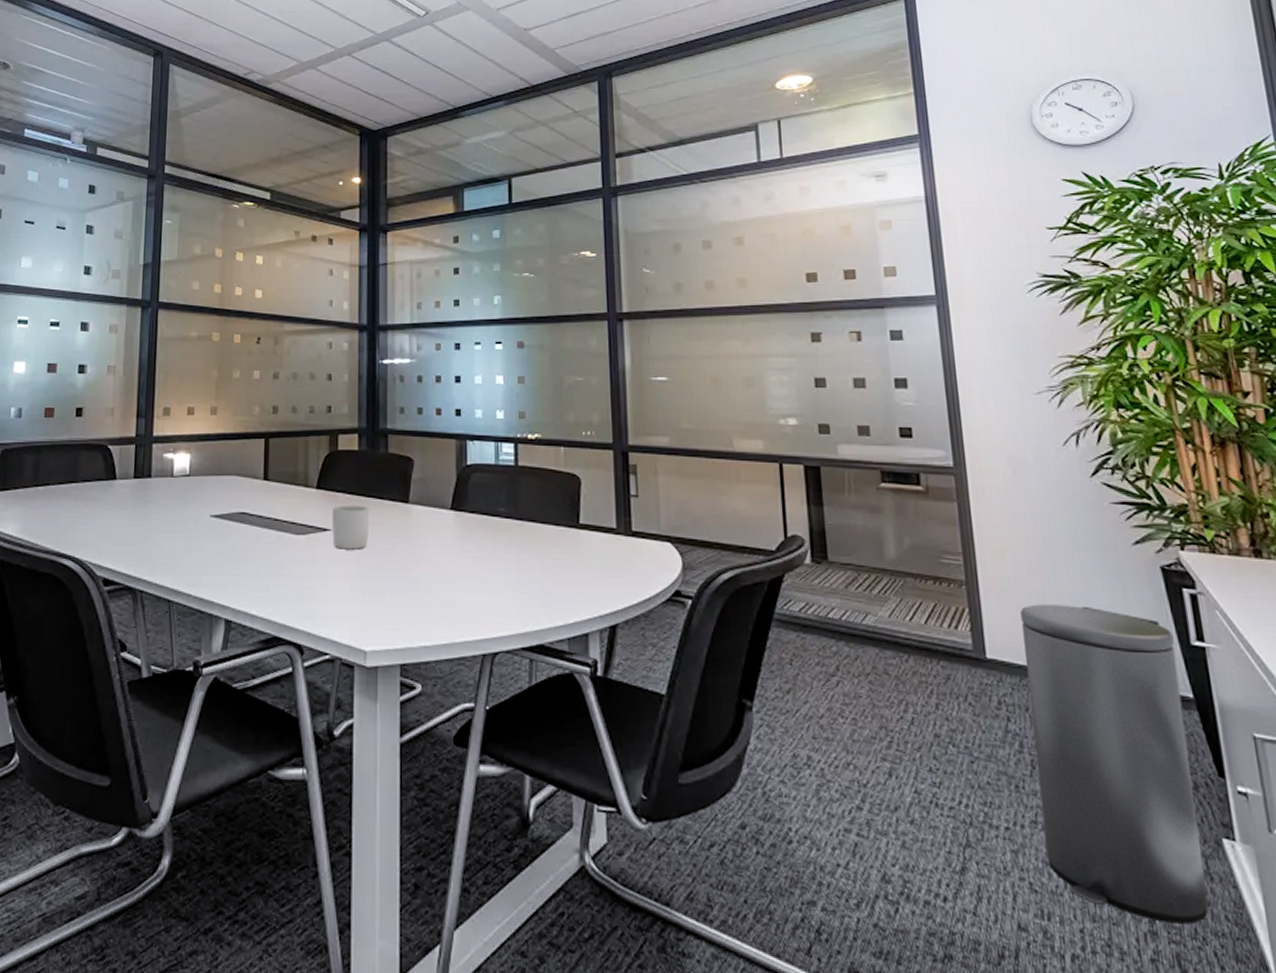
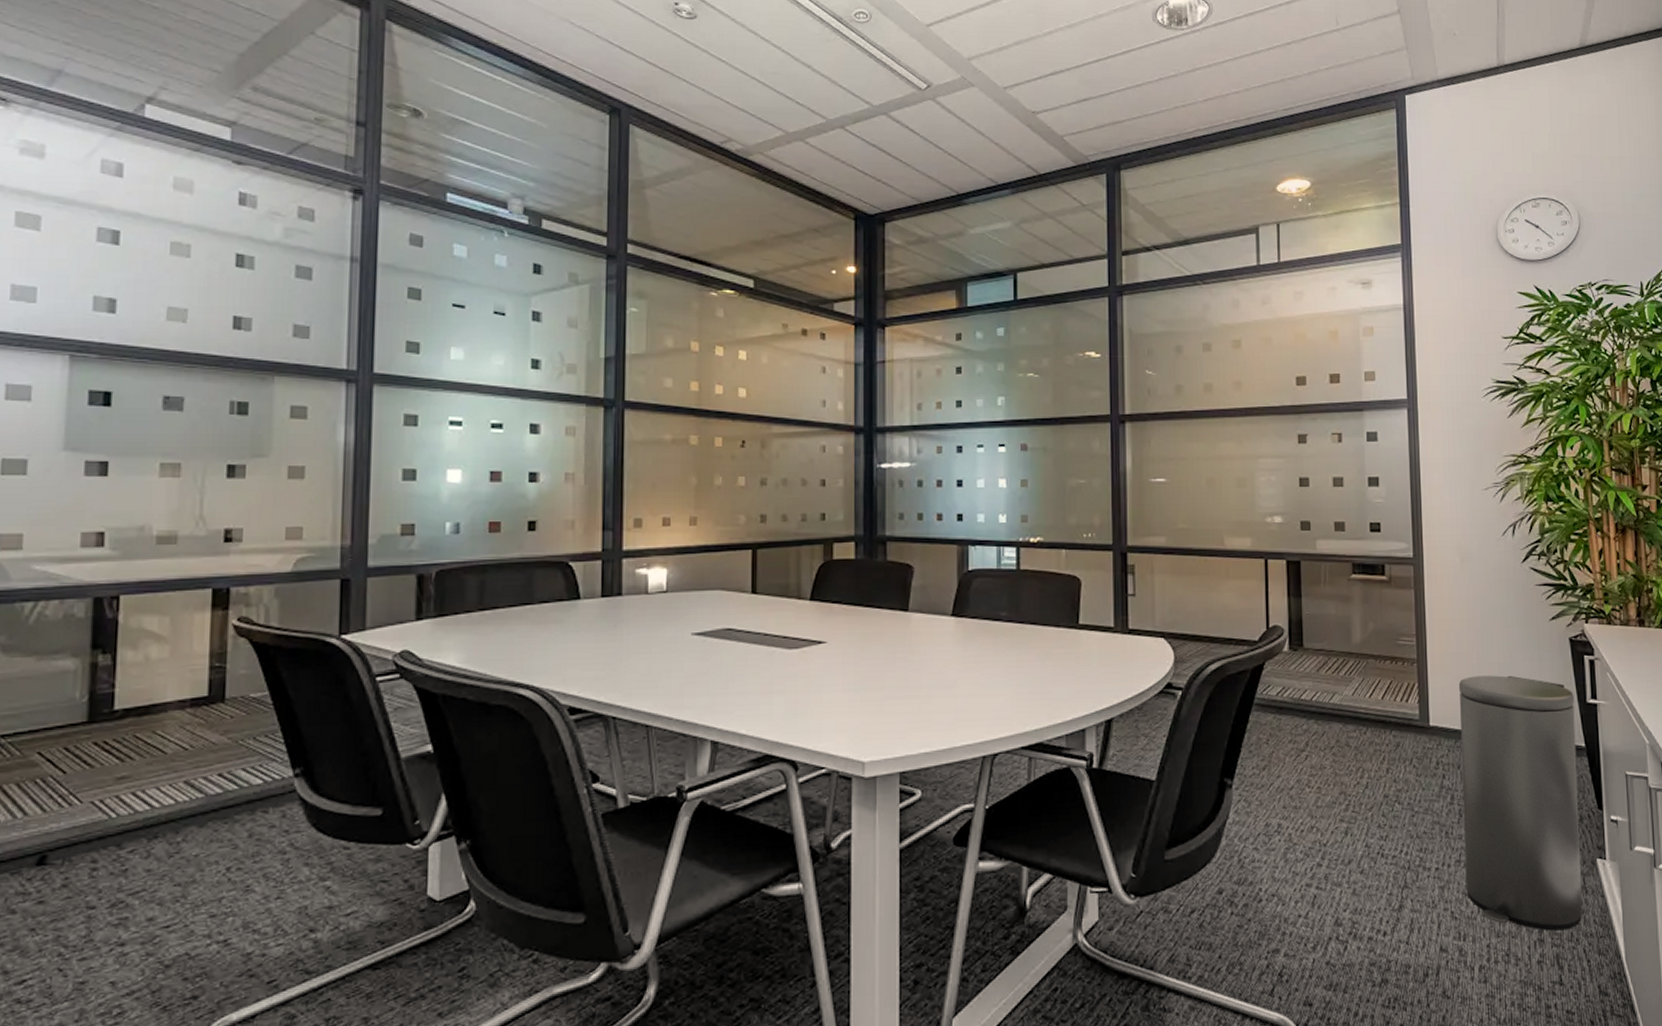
mug: present [332,504,370,550] -> none [828,615,868,662]

